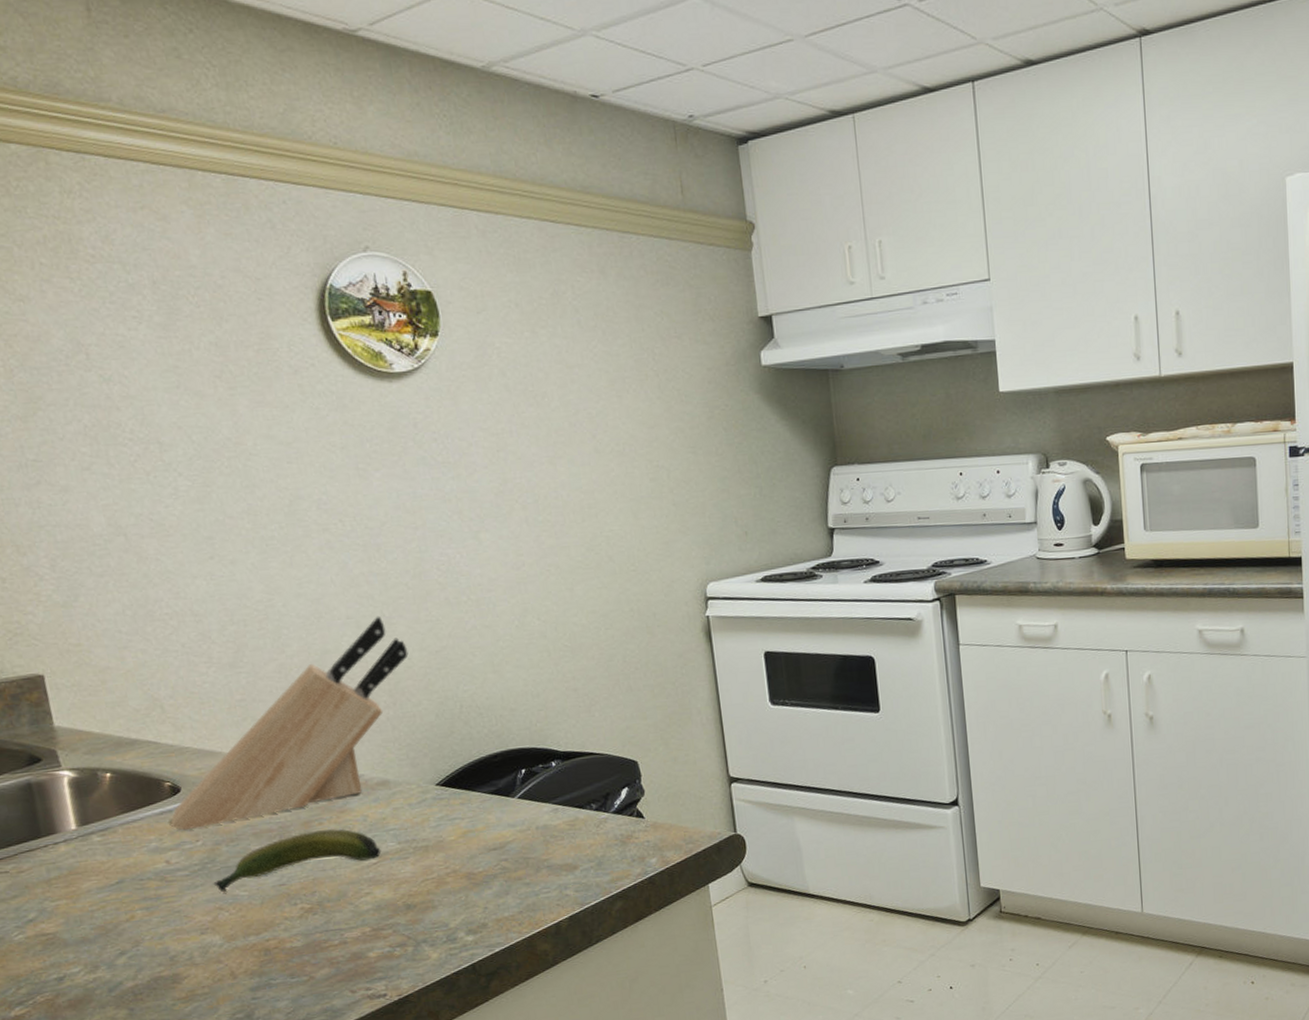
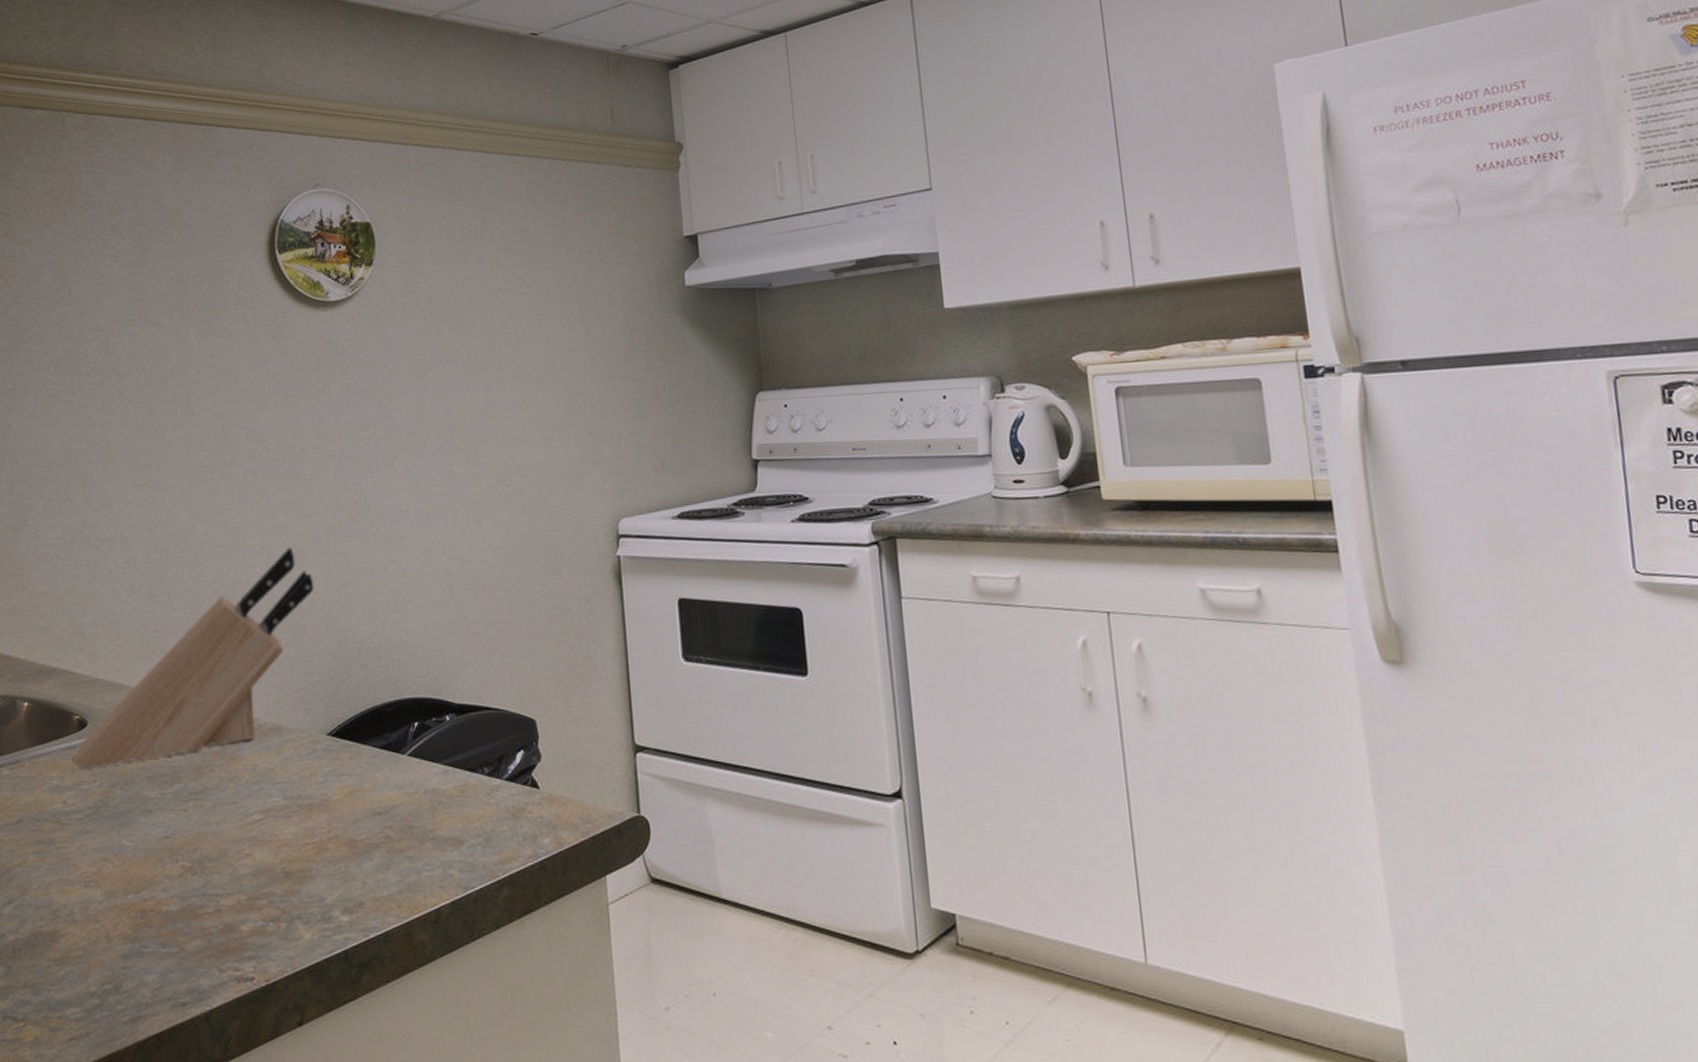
banana: present [213,828,382,892] -> none [103,777,267,841]

